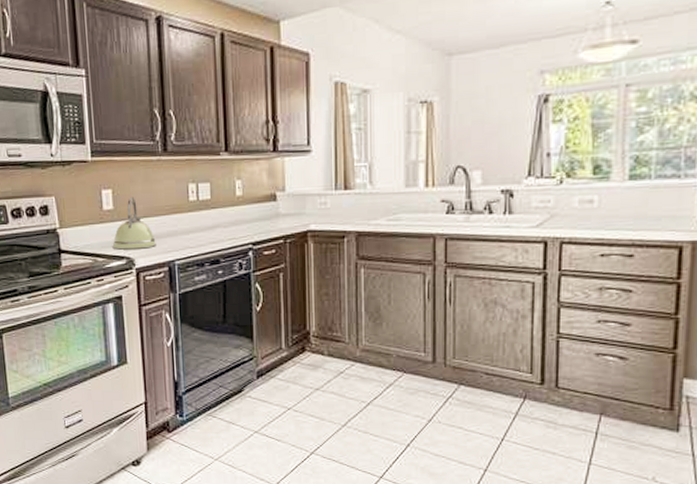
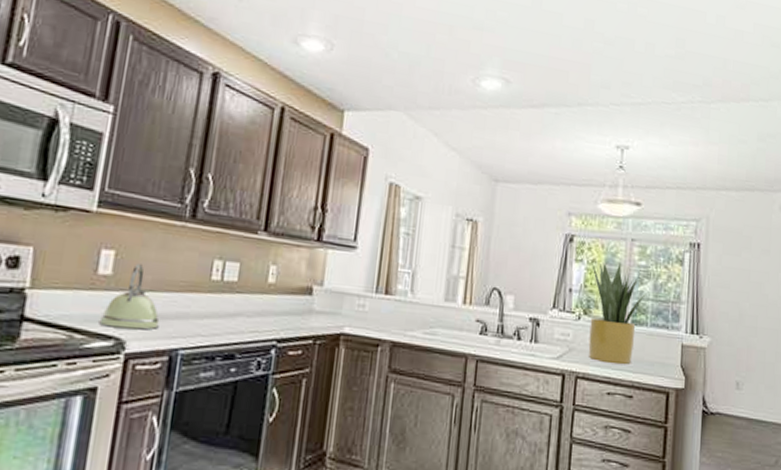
planter: none [574,113,648,225] -> present [588,261,646,366]

